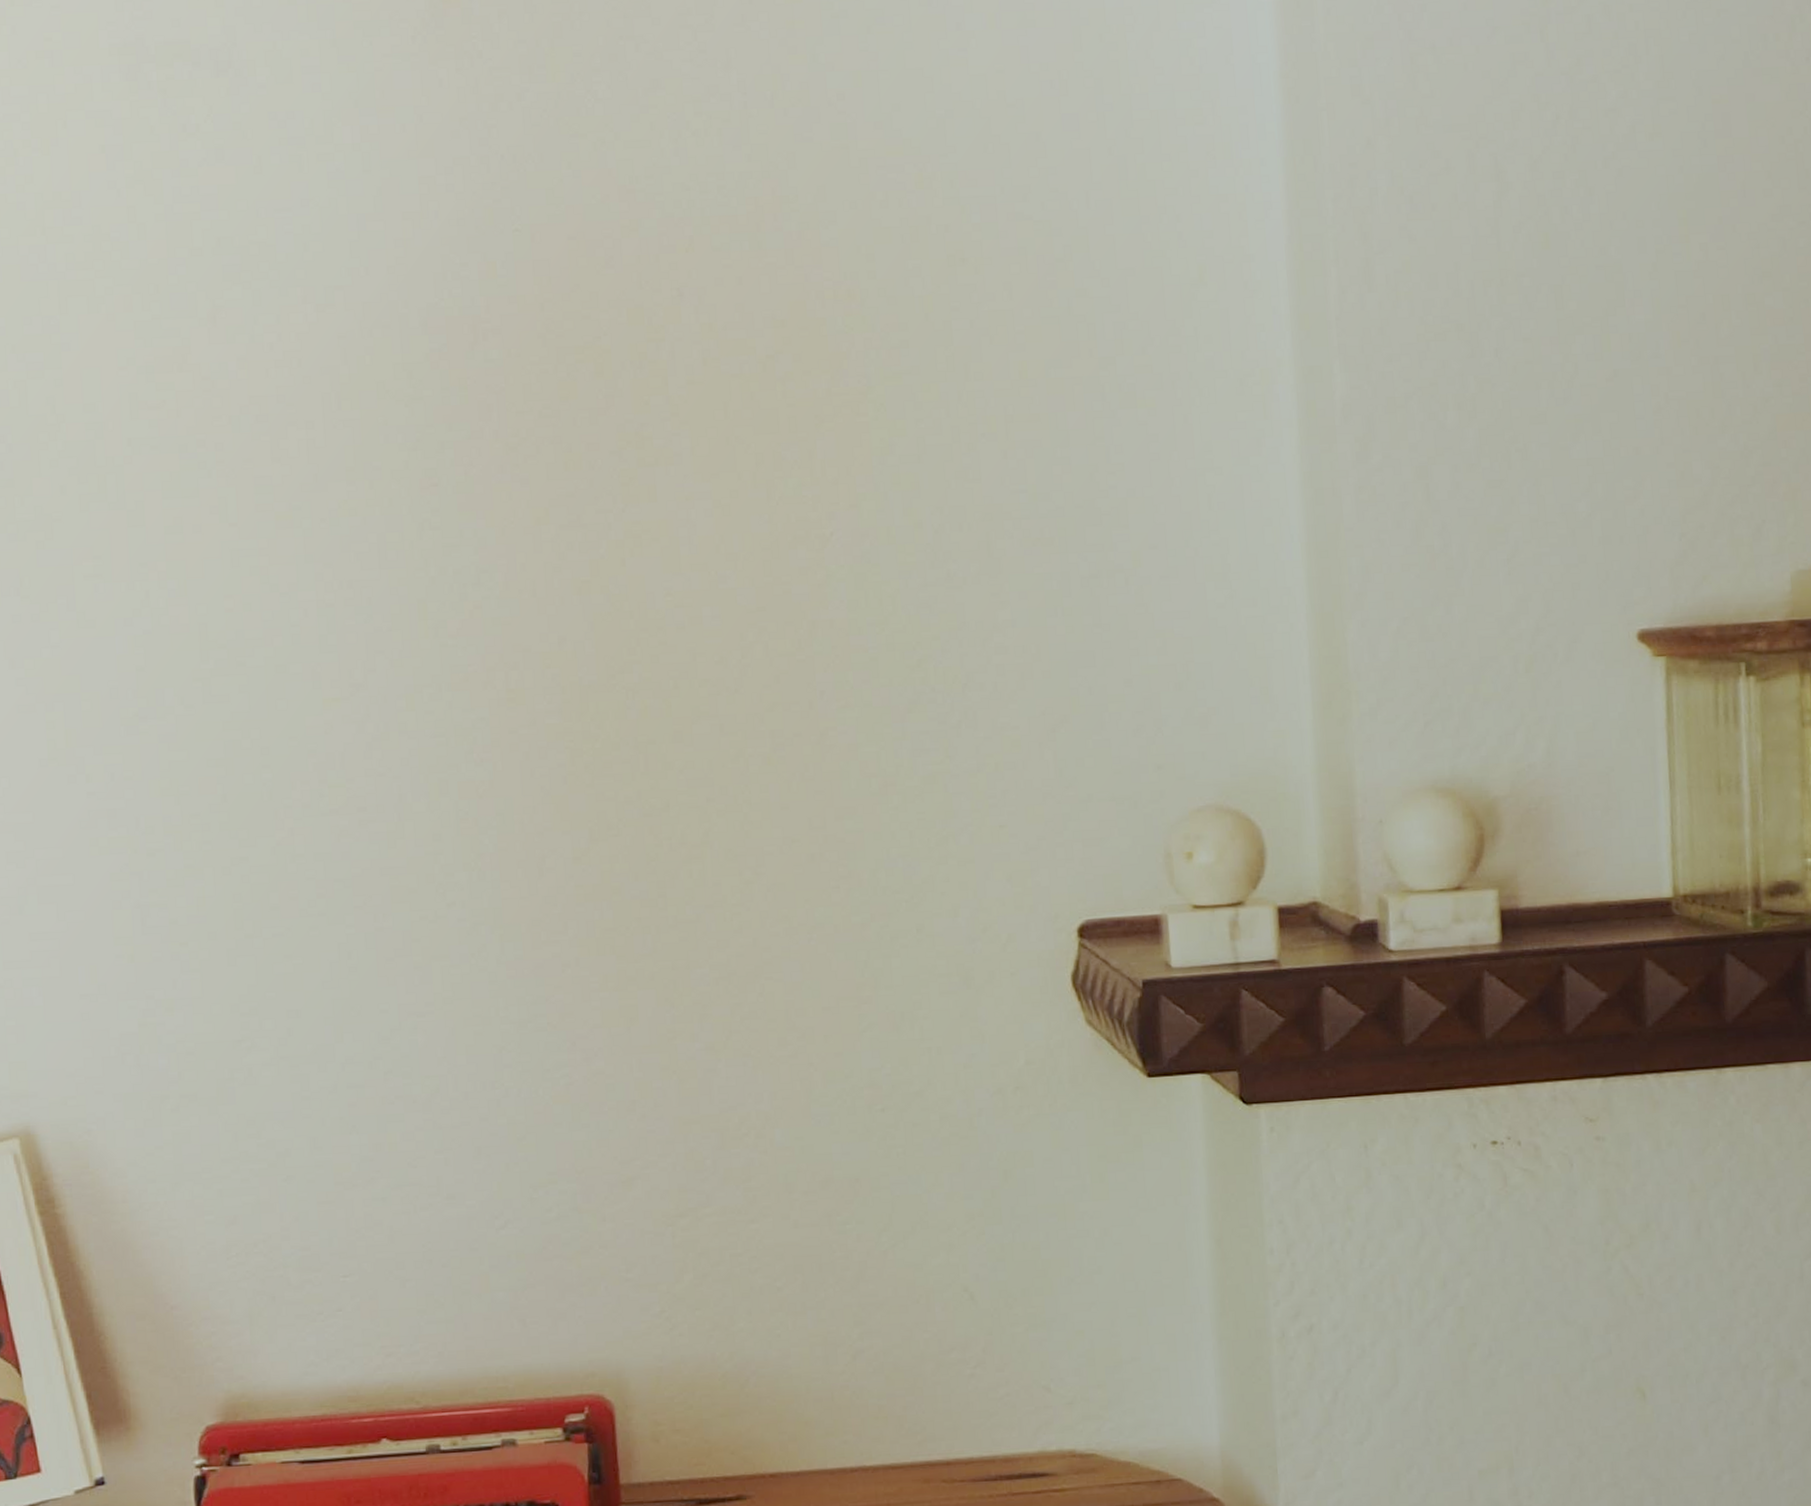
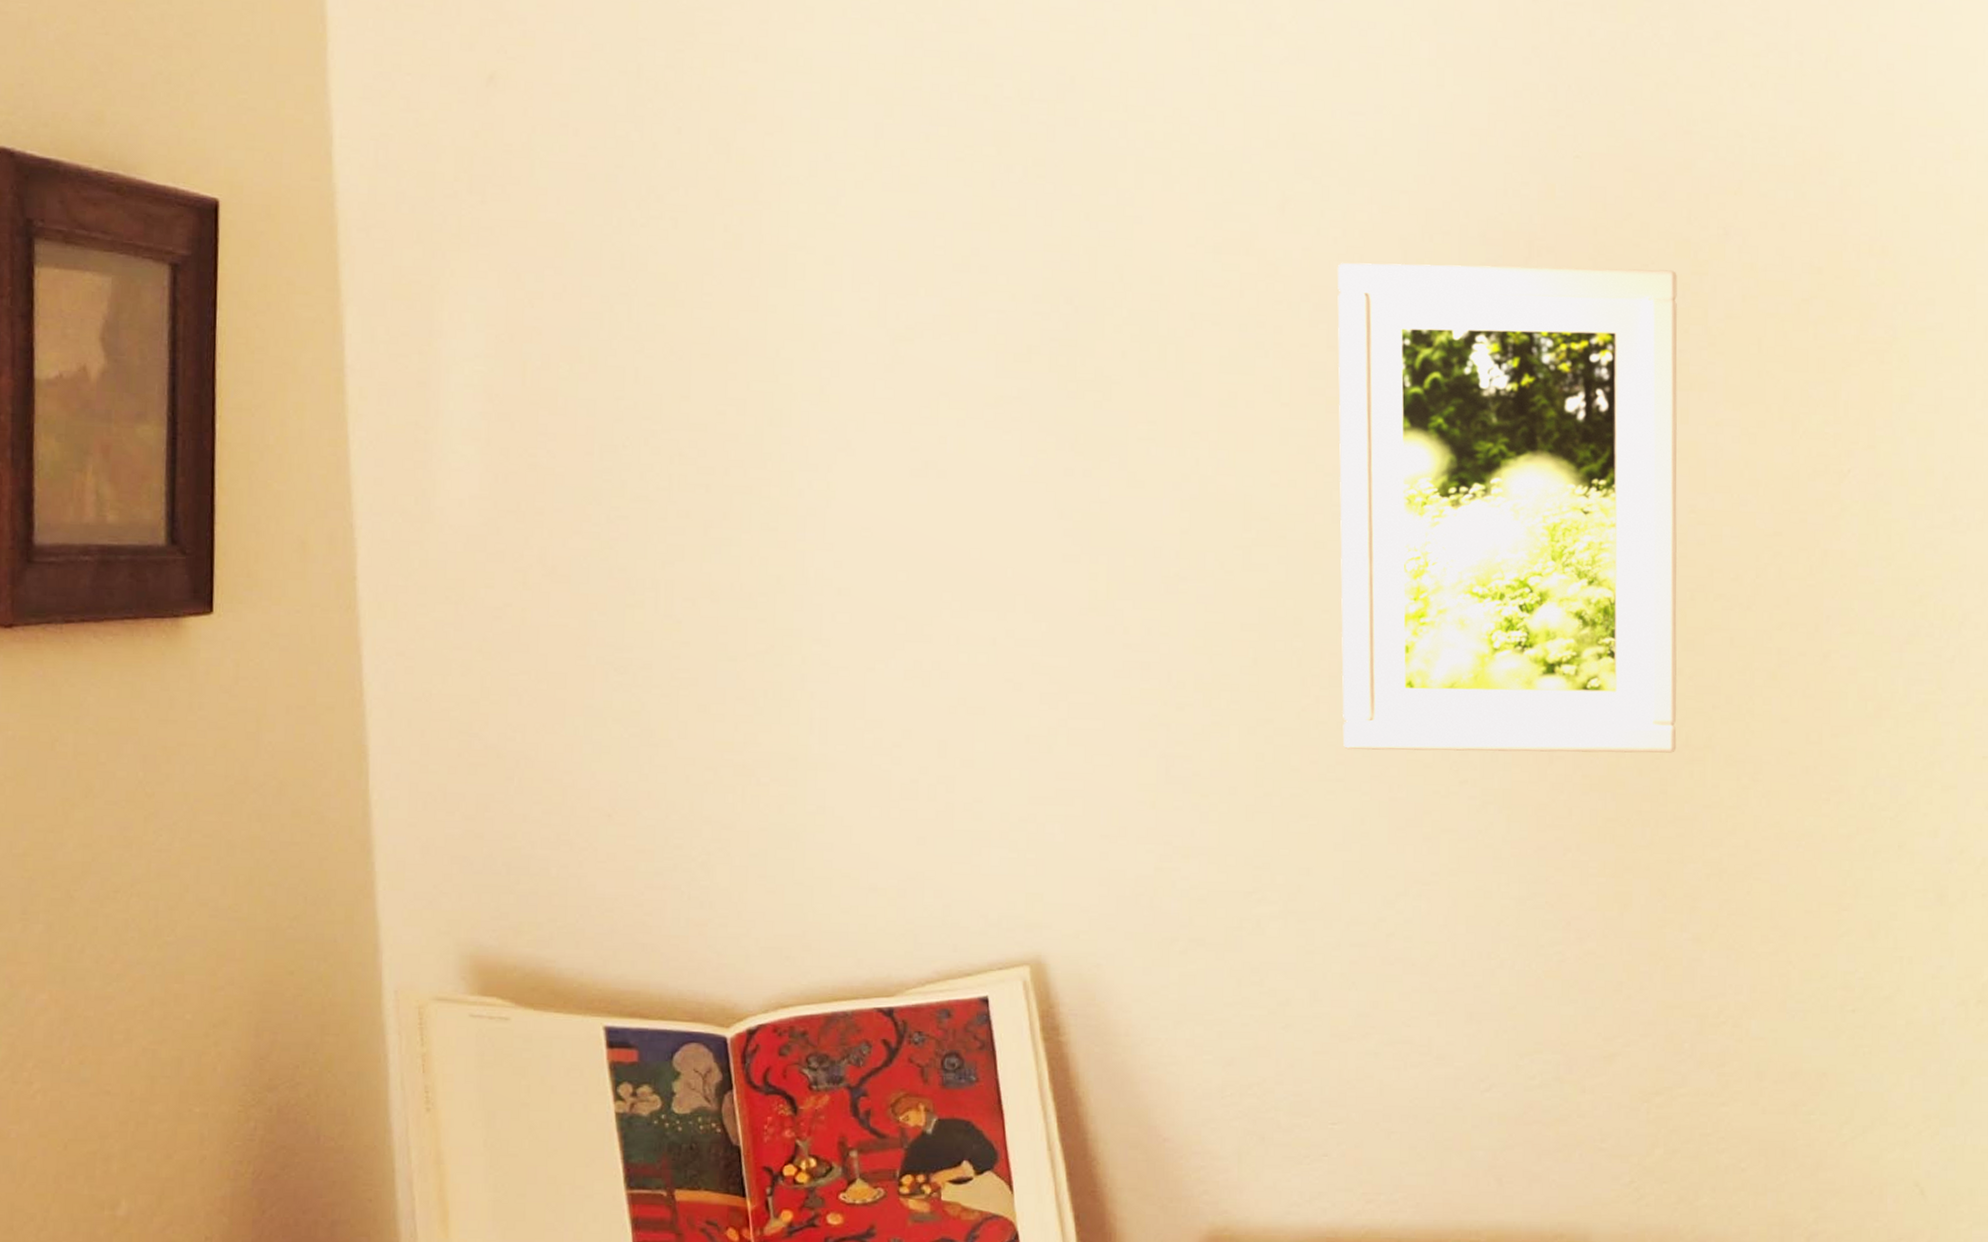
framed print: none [275,340,672,882] -> present [1337,263,1678,753]

